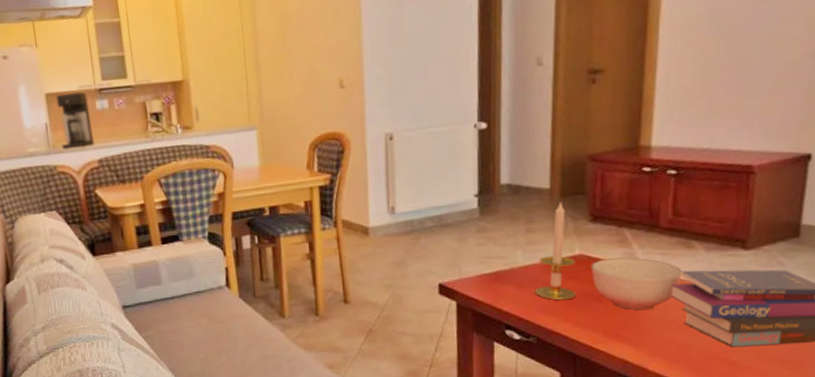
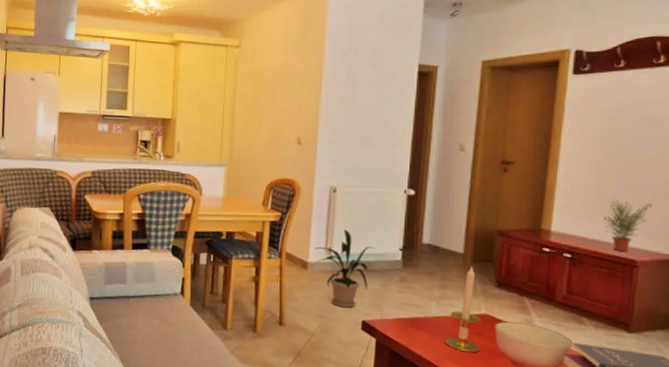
coffee maker: present [56,91,95,150] -> none [64,114,92,160]
house plant: none [374,182,445,273] -> present [314,229,374,308]
potted plant: none [713,95,771,159] -> present [604,199,652,253]

